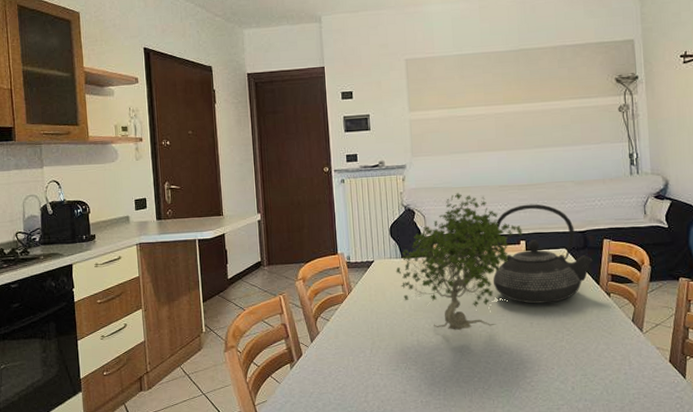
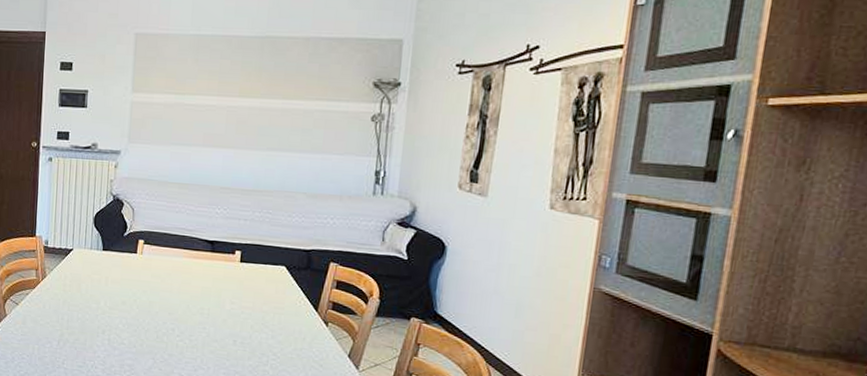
plant: present [395,193,523,331] -> none [94,189,240,338]
teapot: present [493,204,593,304] -> none [198,211,314,323]

